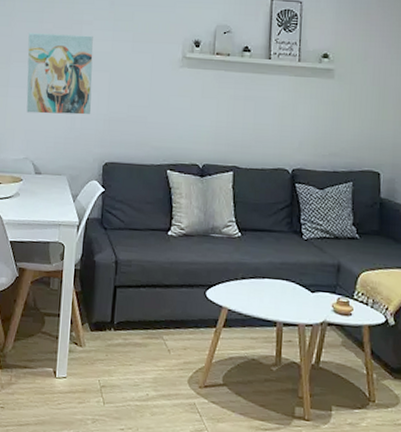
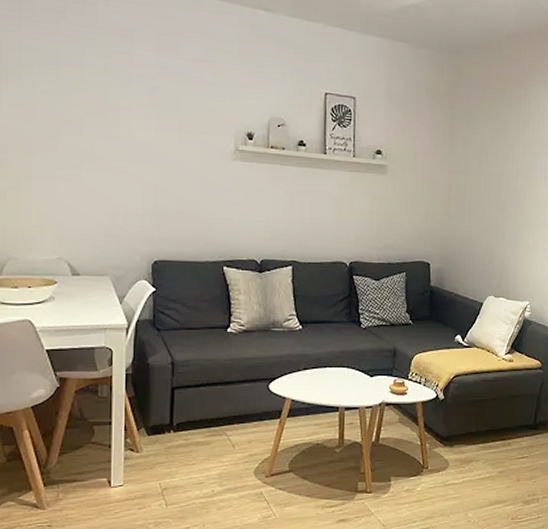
wall art: present [26,33,93,115] -> none [53,117,135,210]

